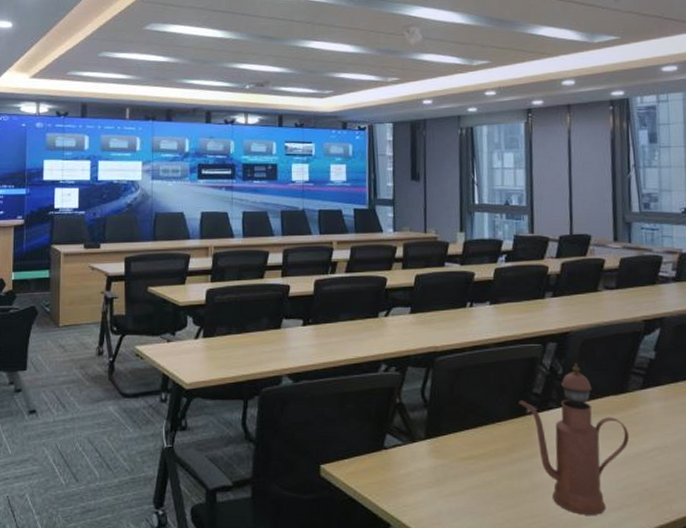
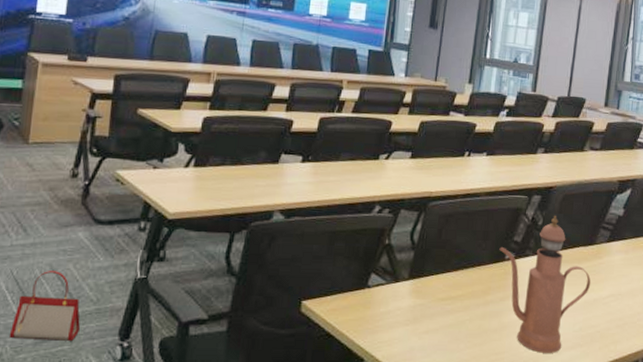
handbag: none [60,443,119,510] -> present [9,271,80,341]

